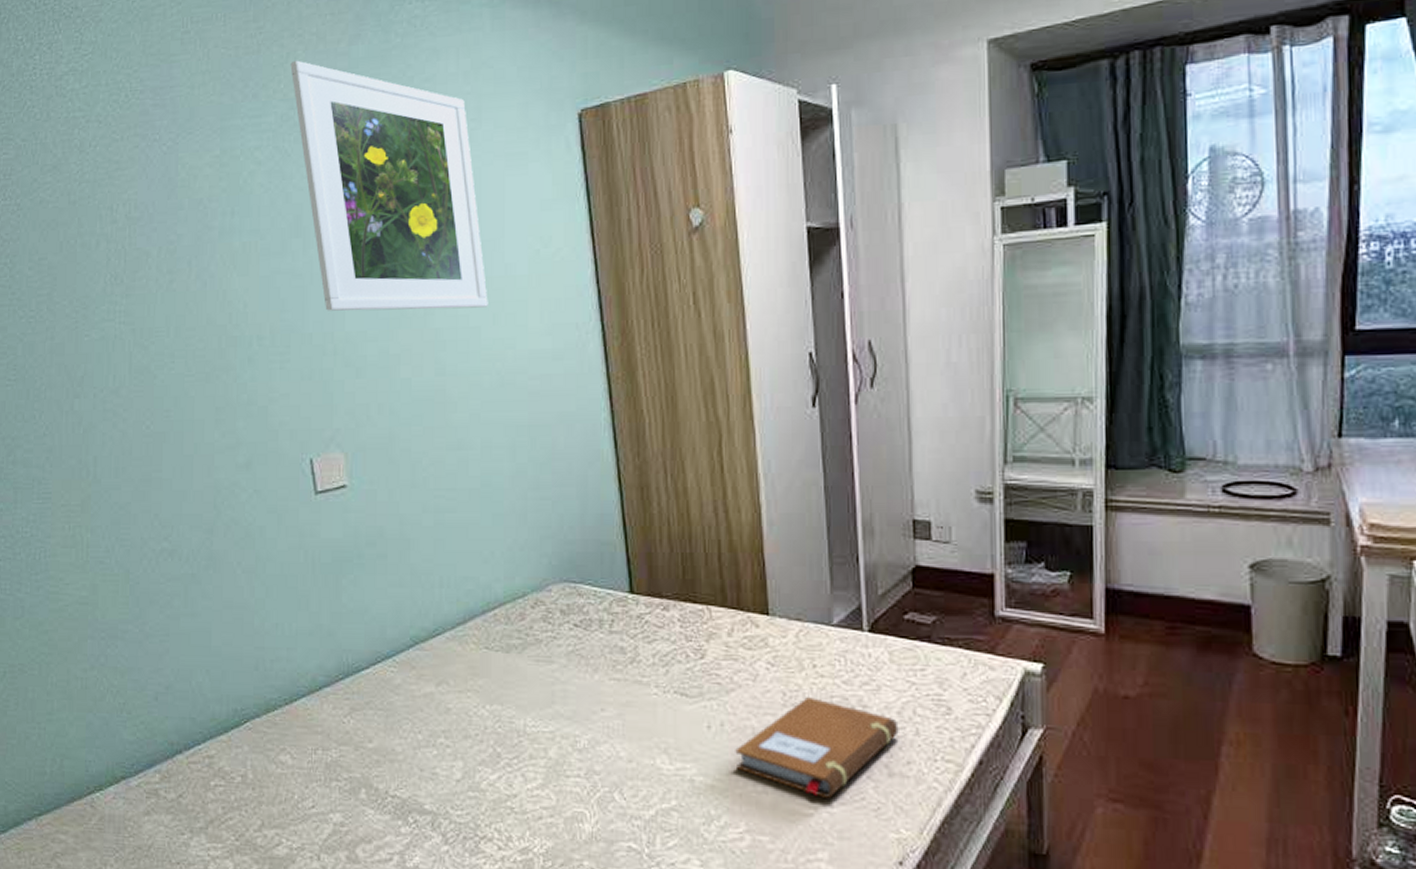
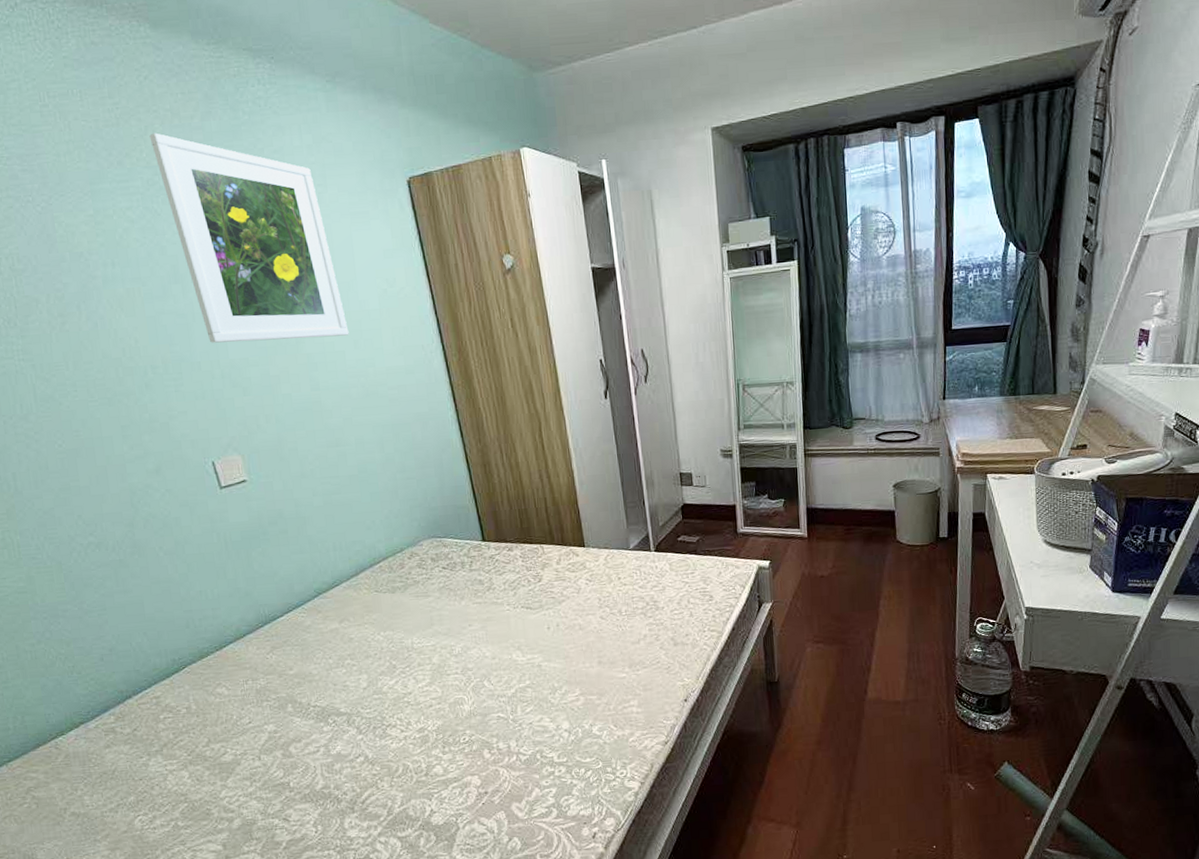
notebook: present [735,697,899,798] -> none [568,599,679,665]

